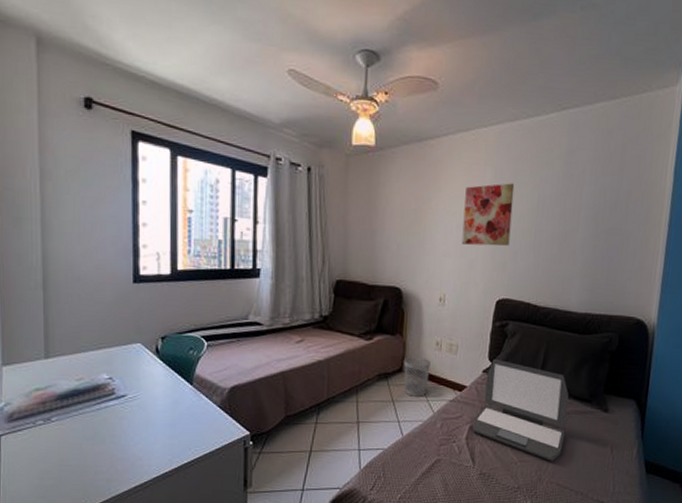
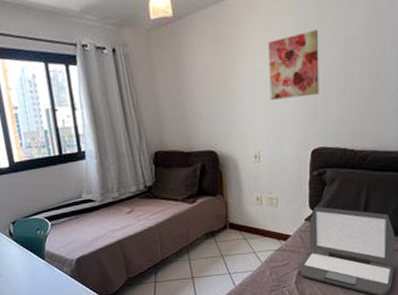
wastebasket: present [403,356,431,397] -> none [228,212,254,250]

